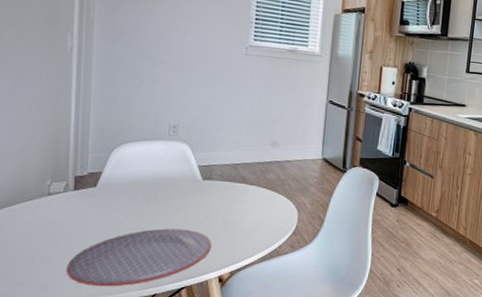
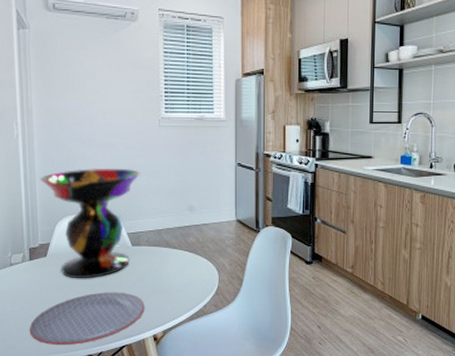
decorative bowl: none [96,92,221,214] -> present [40,168,141,279]

